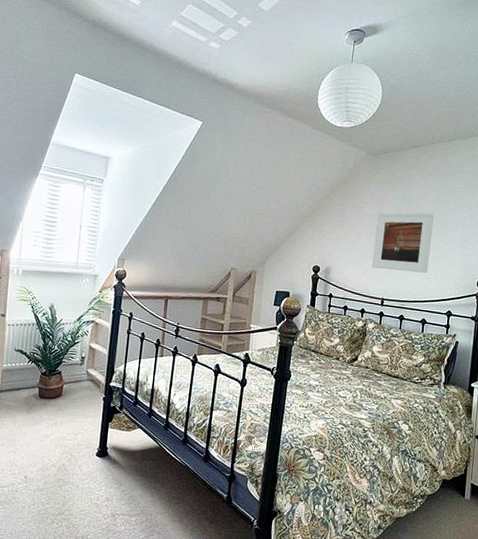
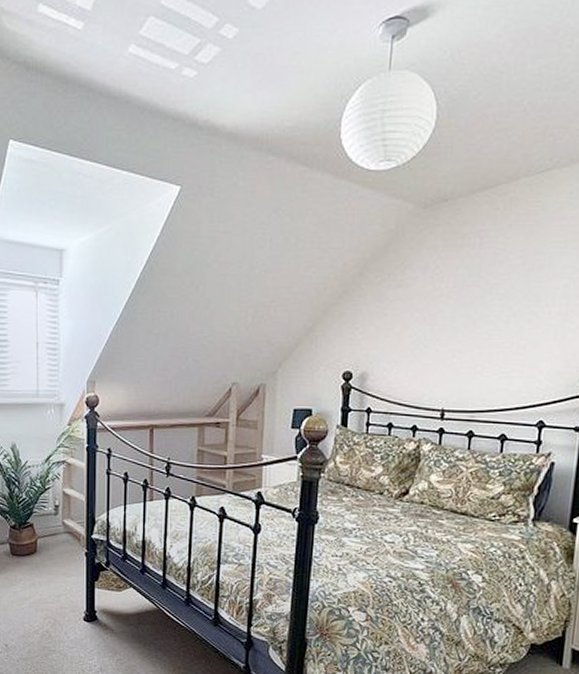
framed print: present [372,212,434,273] -> none [426,283,518,370]

